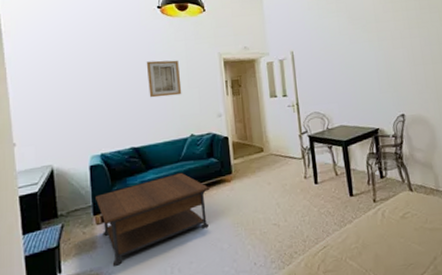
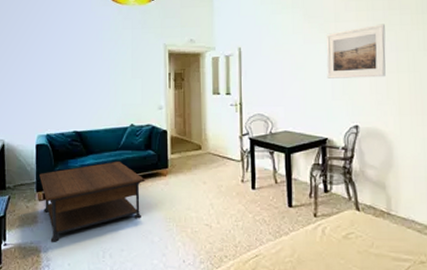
wall art: present [146,60,182,98] -> none [93,47,125,84]
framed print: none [370,22,423,74] -> present [326,24,386,79]

